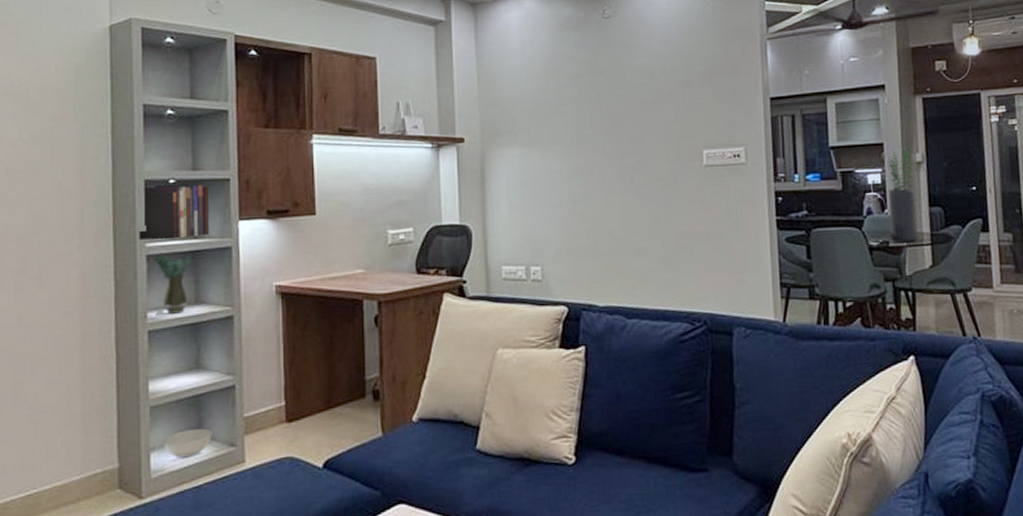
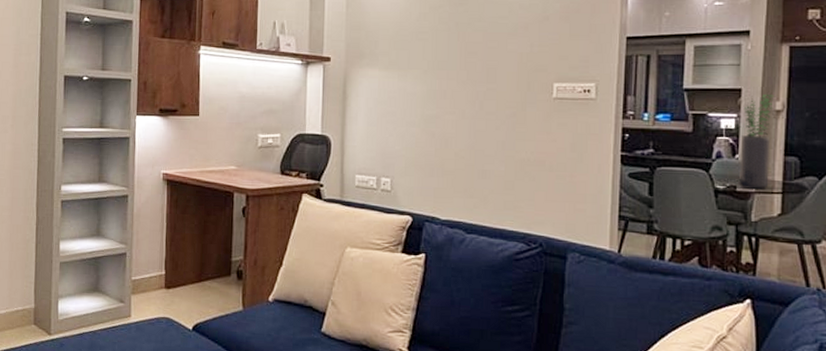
books: present [139,184,210,241] -> none [58,81,114,127]
vase: present [153,252,192,314] -> none [68,137,98,189]
bowl: present [162,428,212,458] -> none [68,284,107,307]

